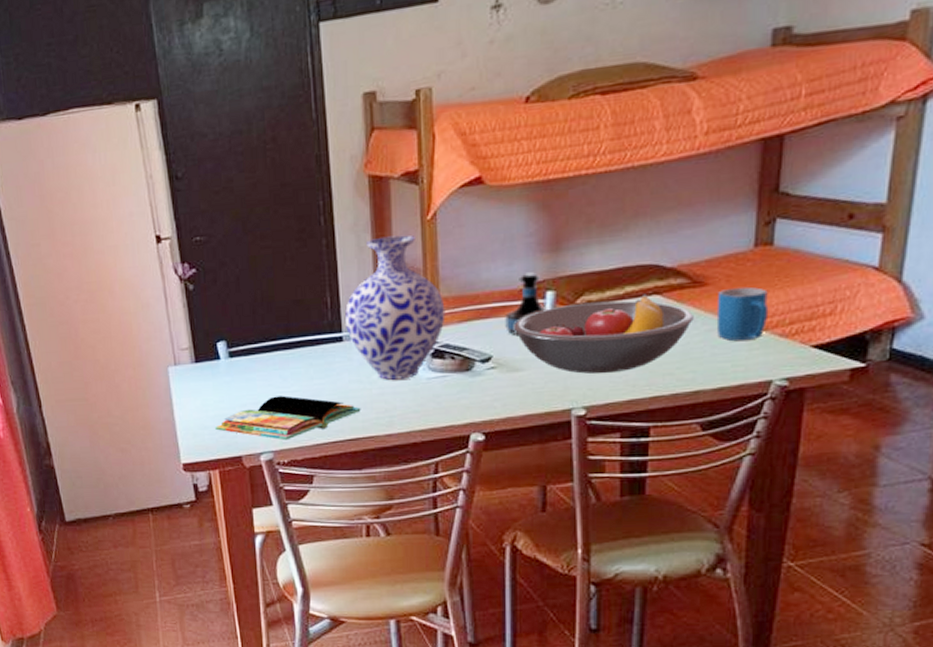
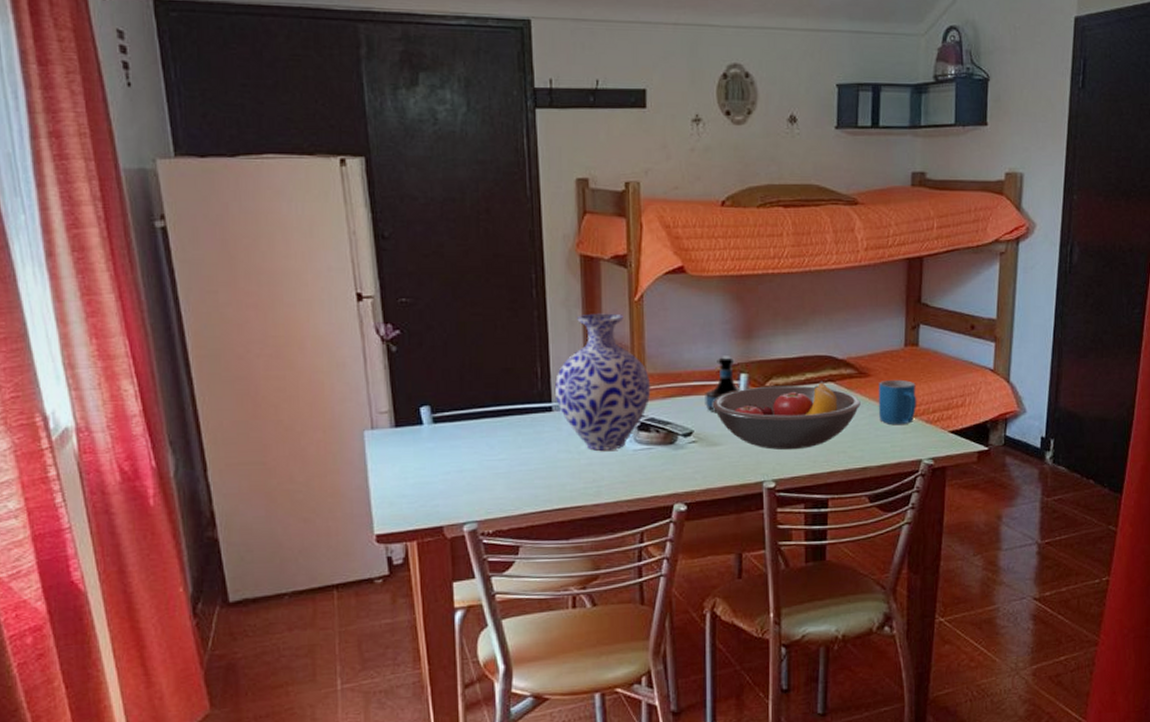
book: present [215,395,361,441] -> none [415,464,569,510]

